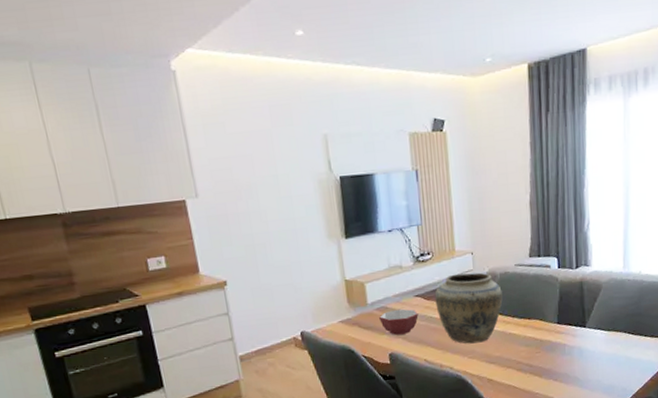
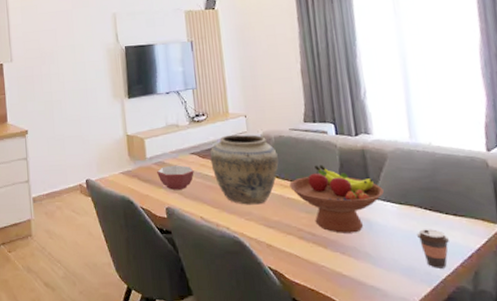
fruit bowl: none [512,299,596,362] -> present [289,164,384,233]
coffee cup: none [619,350,645,384] -> present [417,229,450,268]

